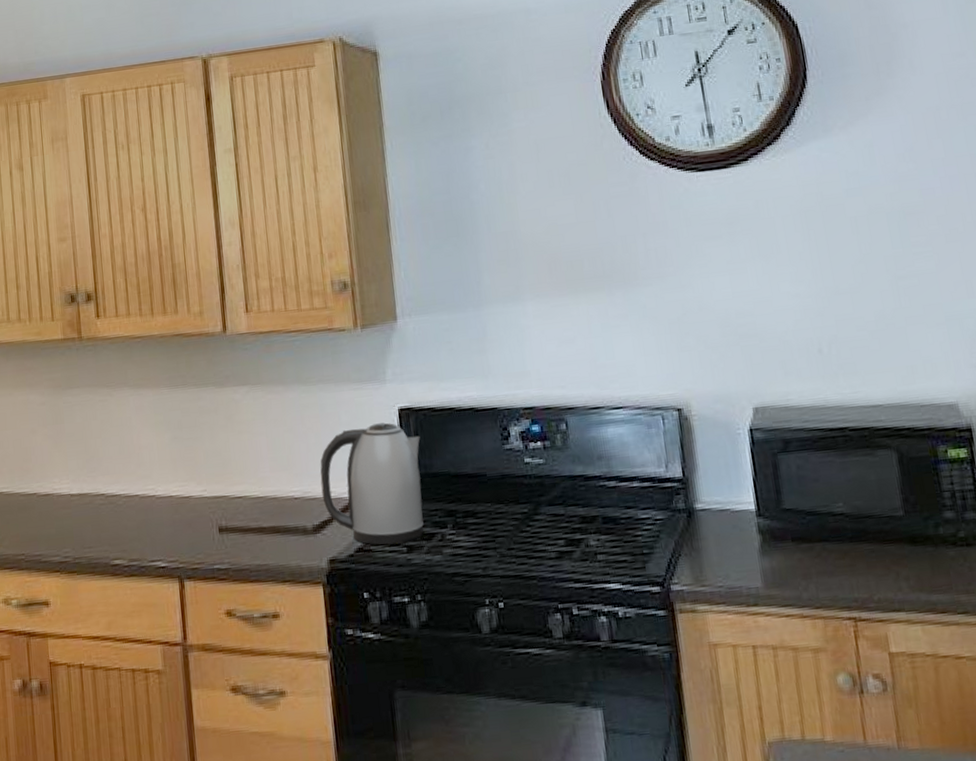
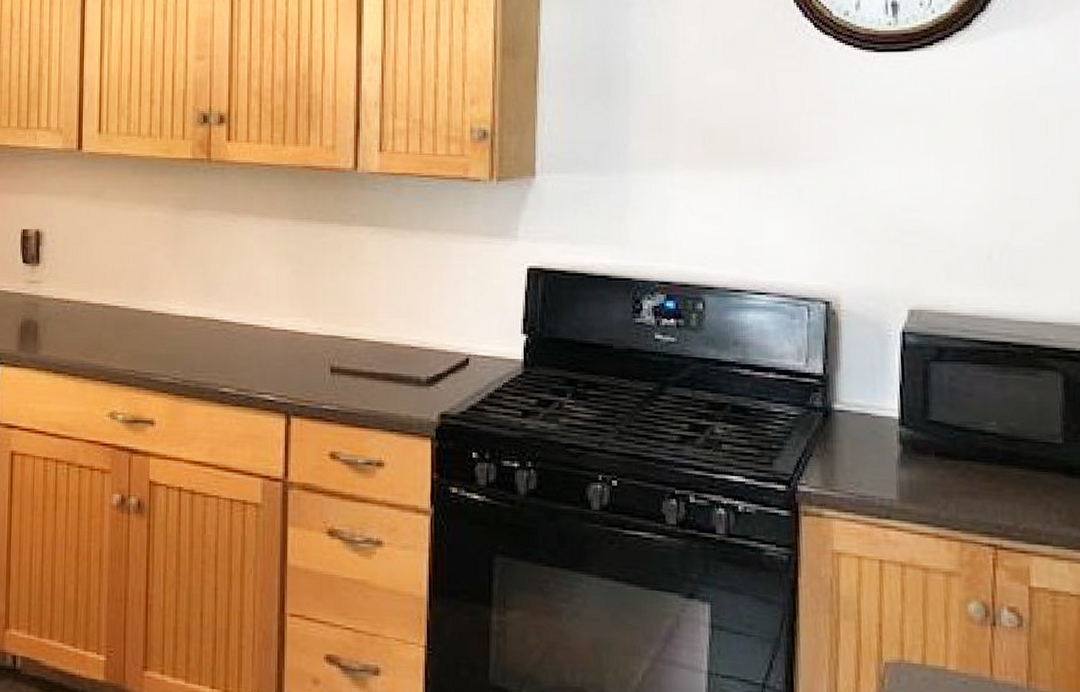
kettle: present [320,422,424,545] -> none [439,280,547,407]

